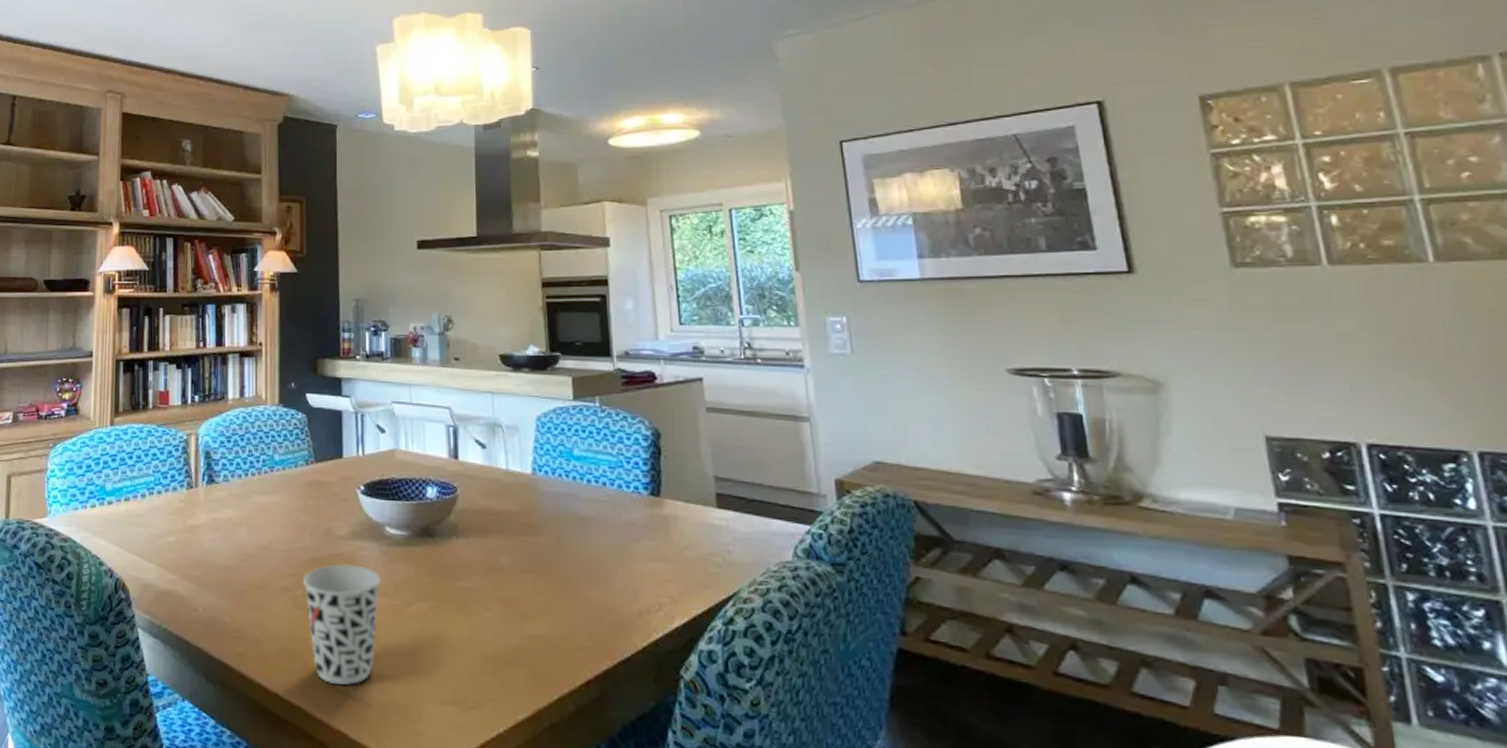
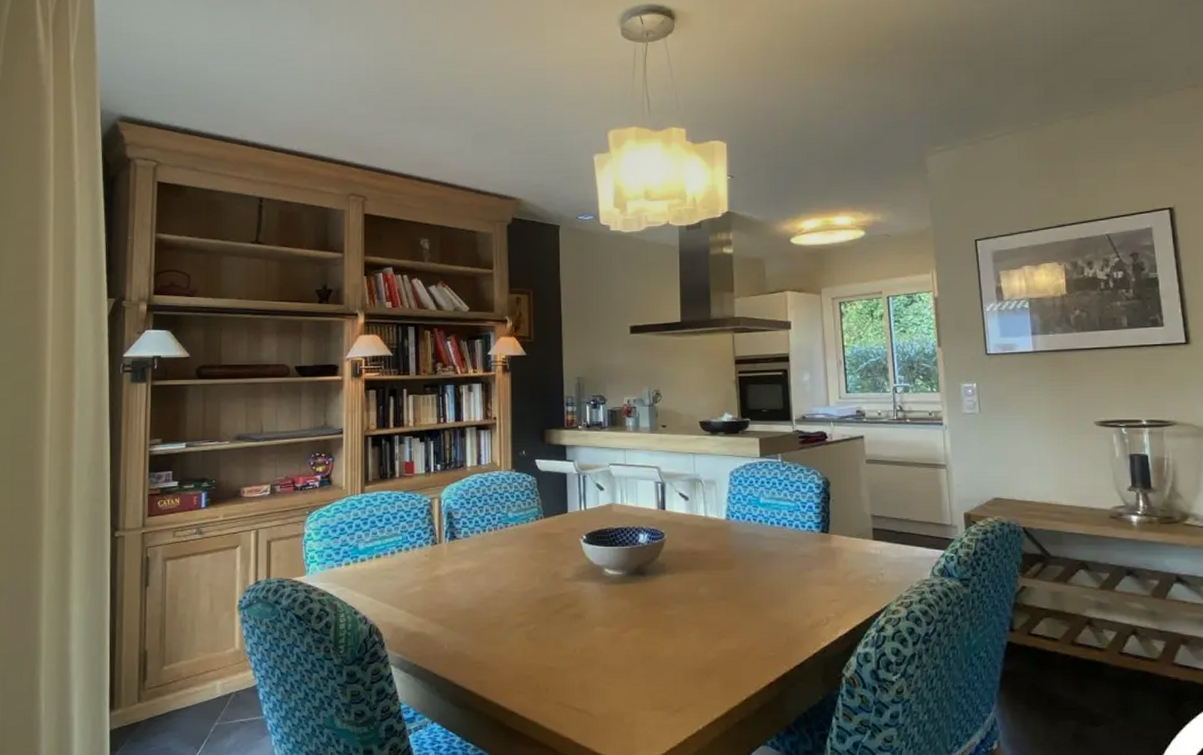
cup: present [302,564,381,685] -> none [534,601,601,700]

